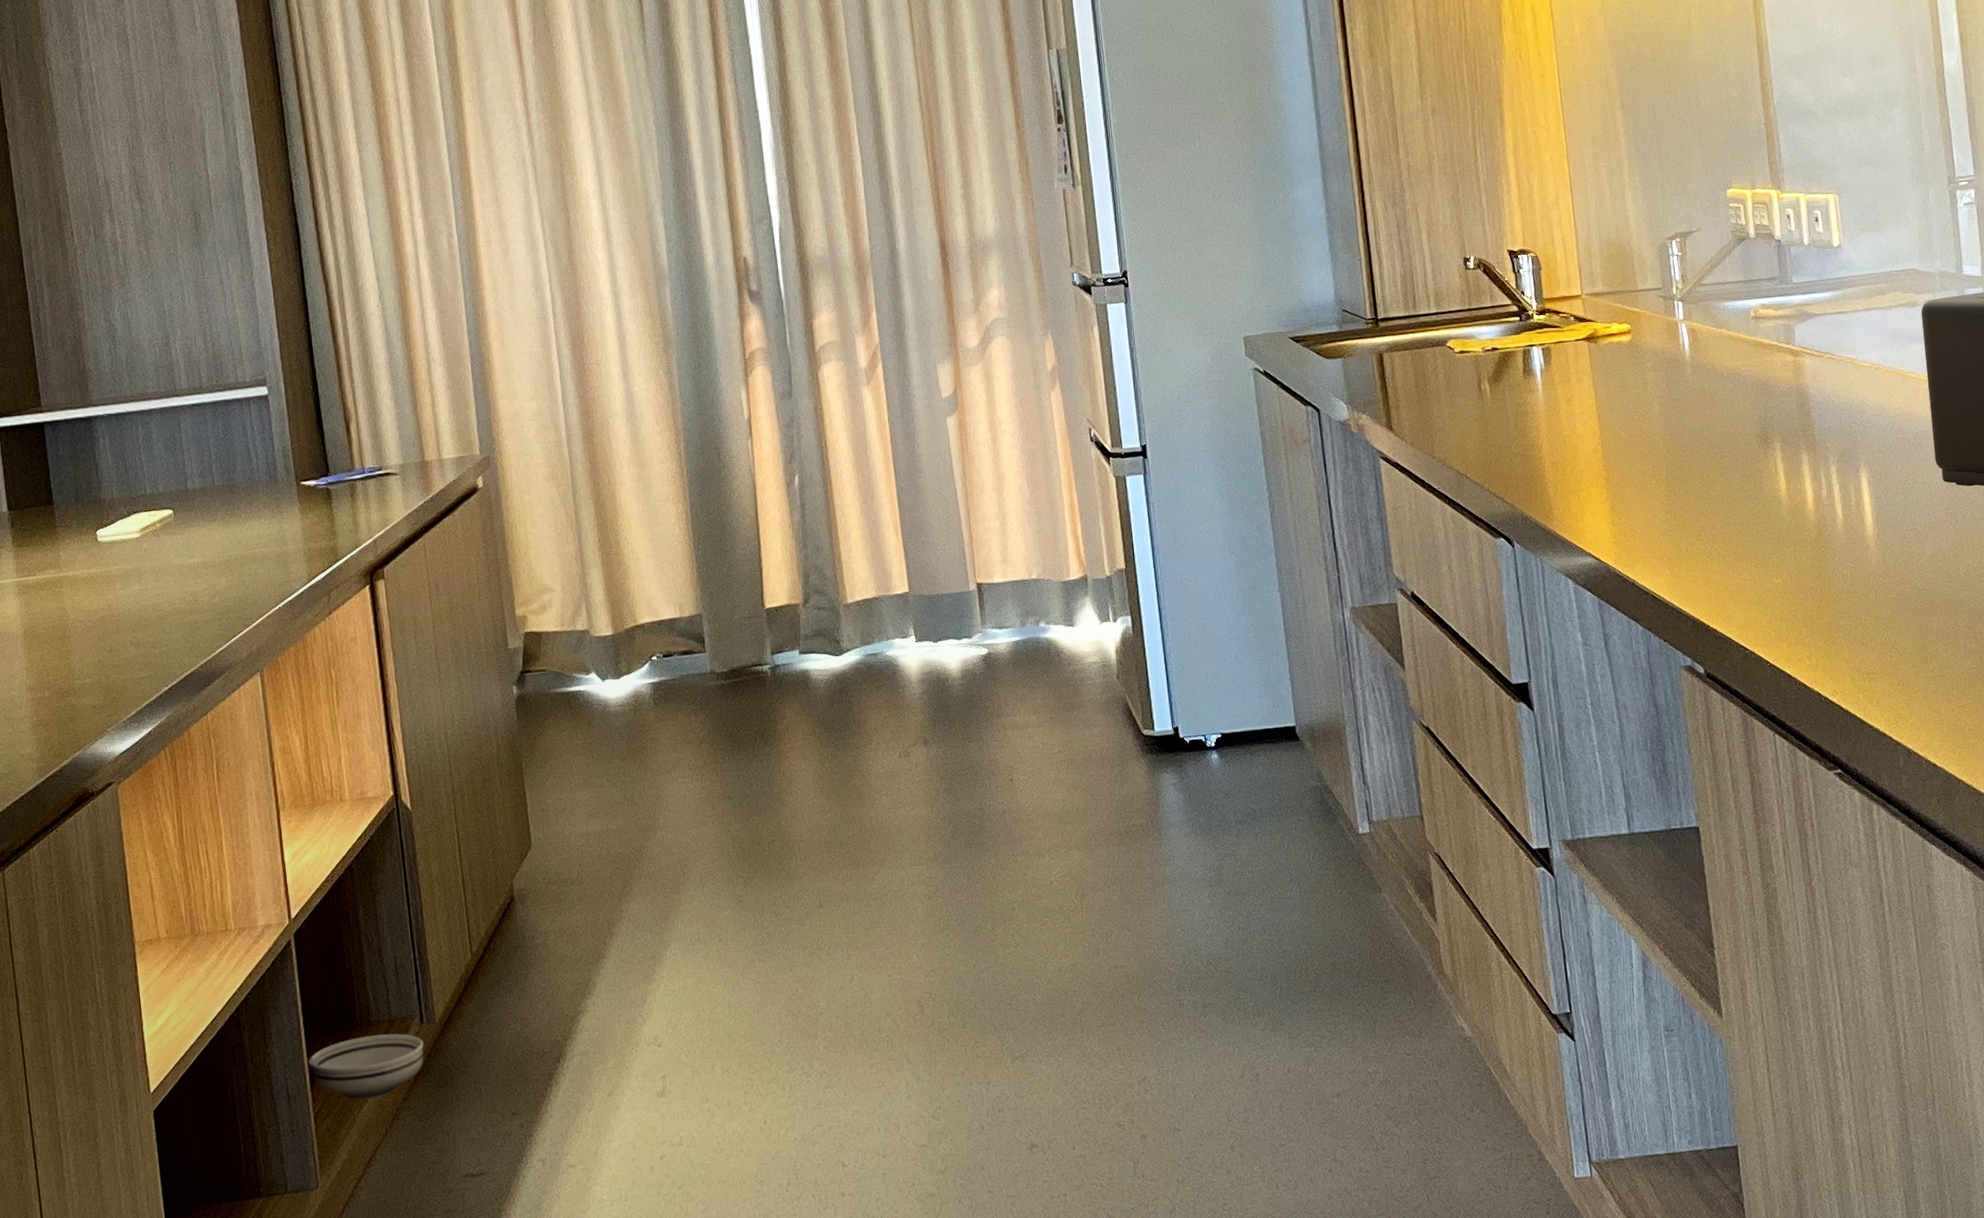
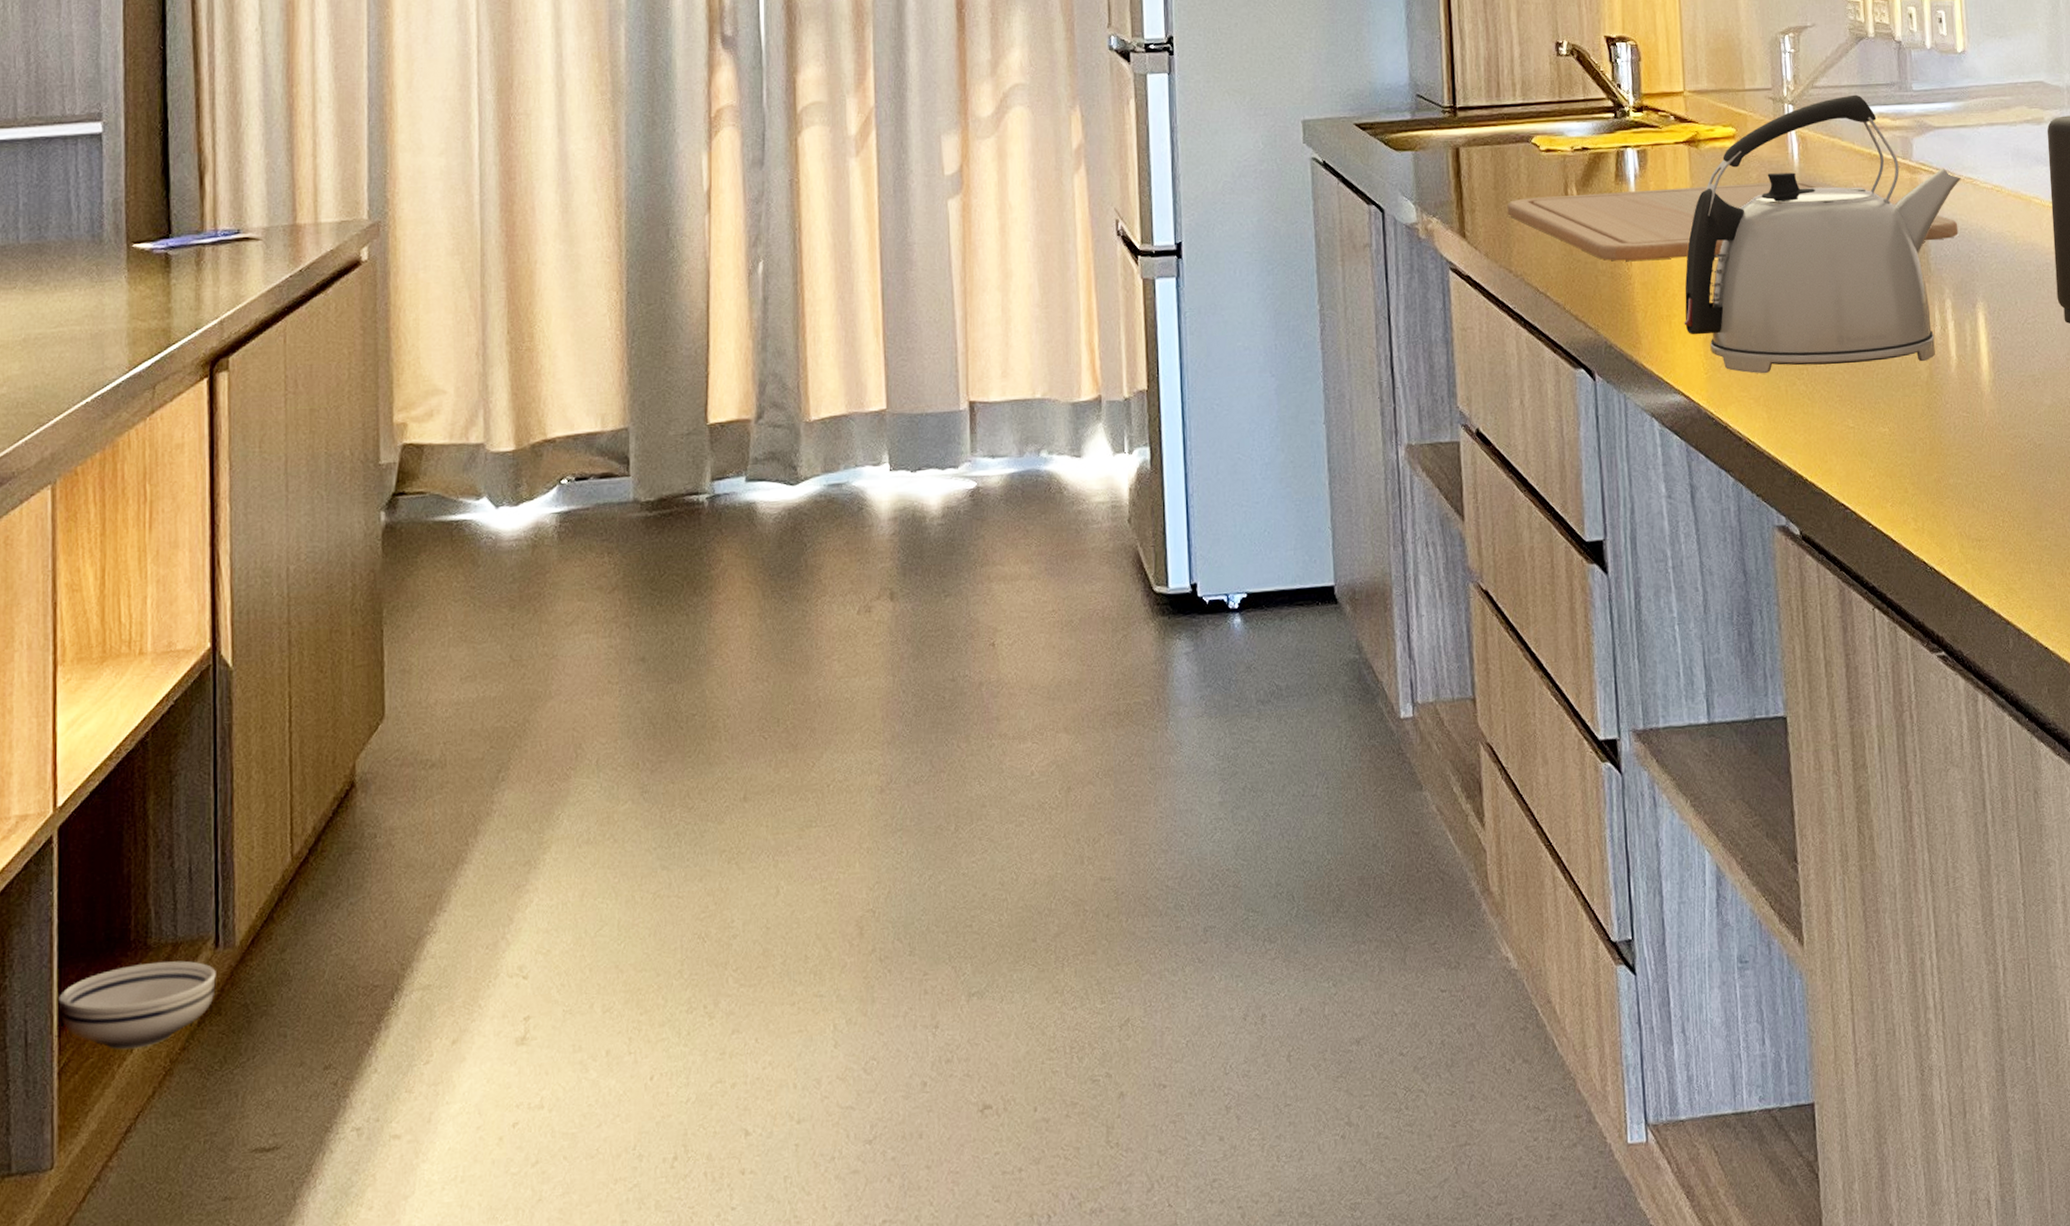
chopping board: none [1427,367,1840,445] -> present [1507,180,1959,261]
kettle: none [1590,289,1841,537] -> present [1684,94,1961,374]

